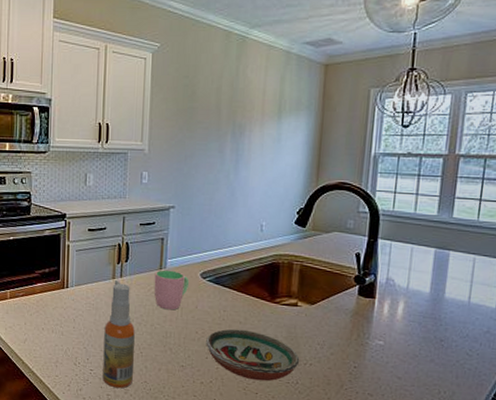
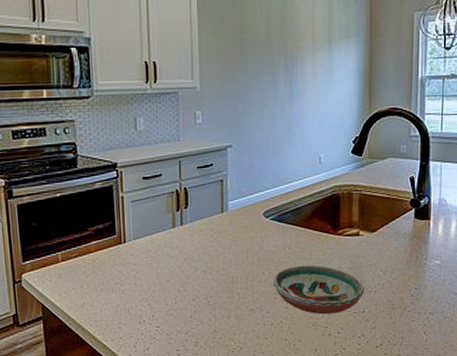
spray bottle: present [102,280,135,389] -> none [168,229,202,342]
cup: present [154,269,190,310] -> none [216,212,253,254]

